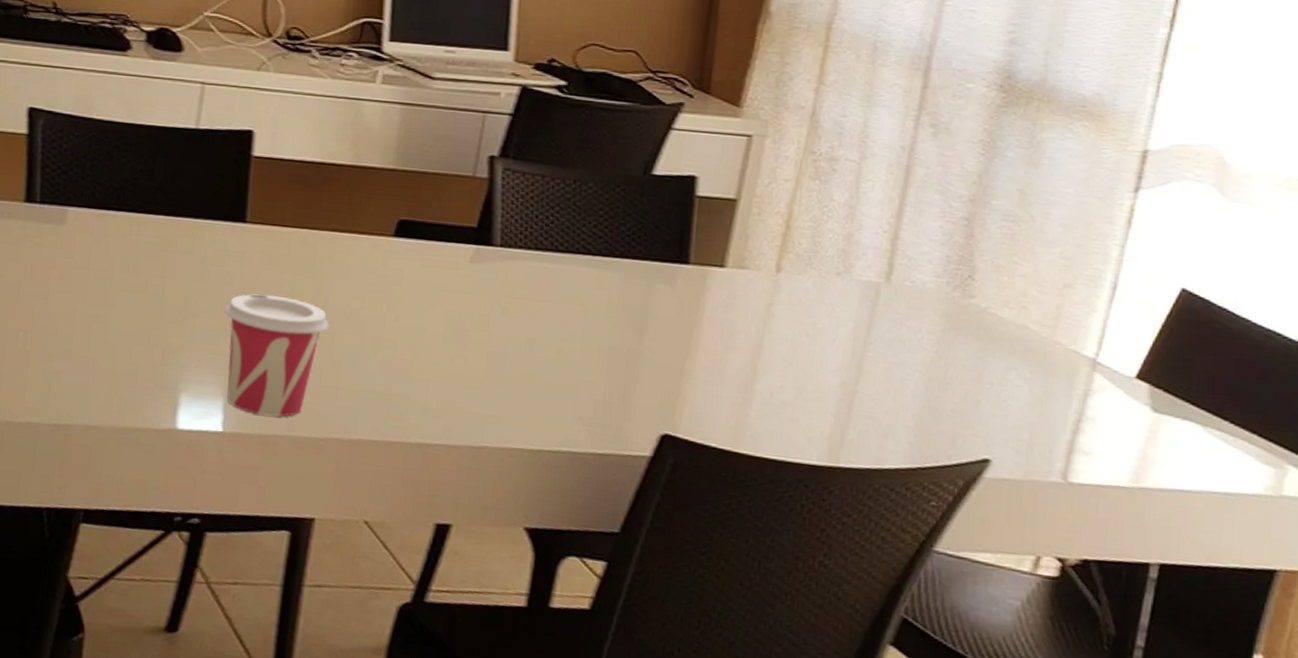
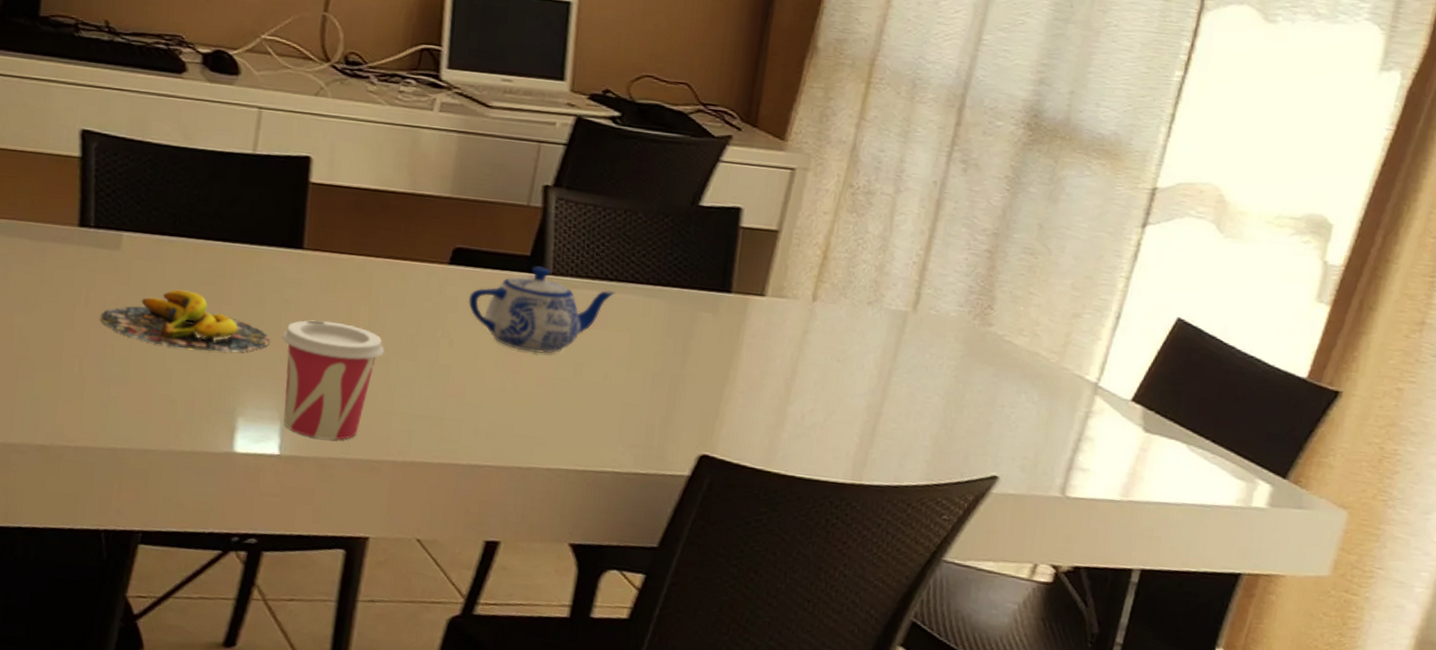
banana: none [45,263,213,327] -> present [100,289,270,353]
teapot: none [414,238,567,328] -> present [468,266,616,354]

